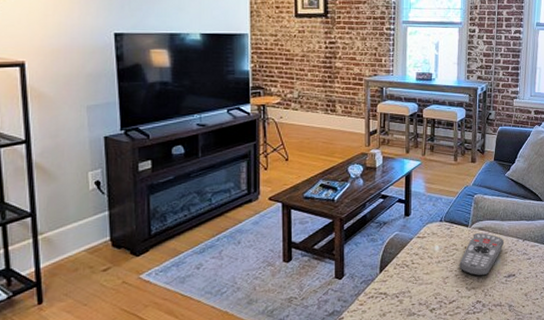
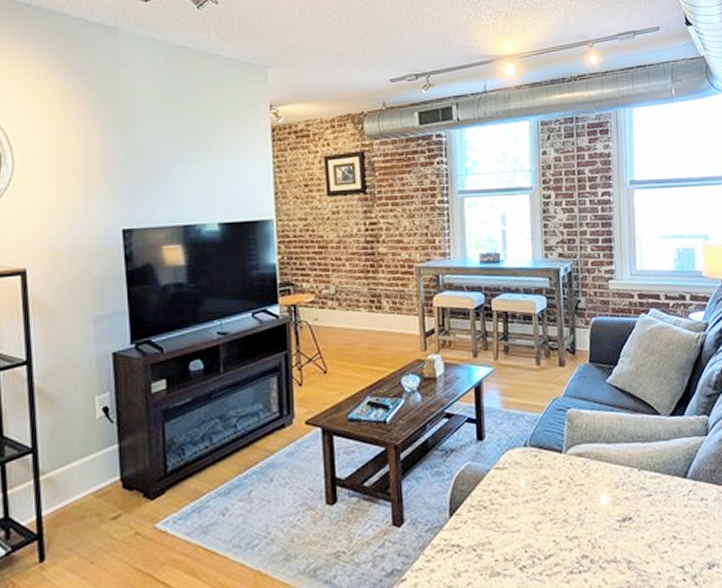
remote control: present [459,232,504,277] -> none [554,460,612,521]

